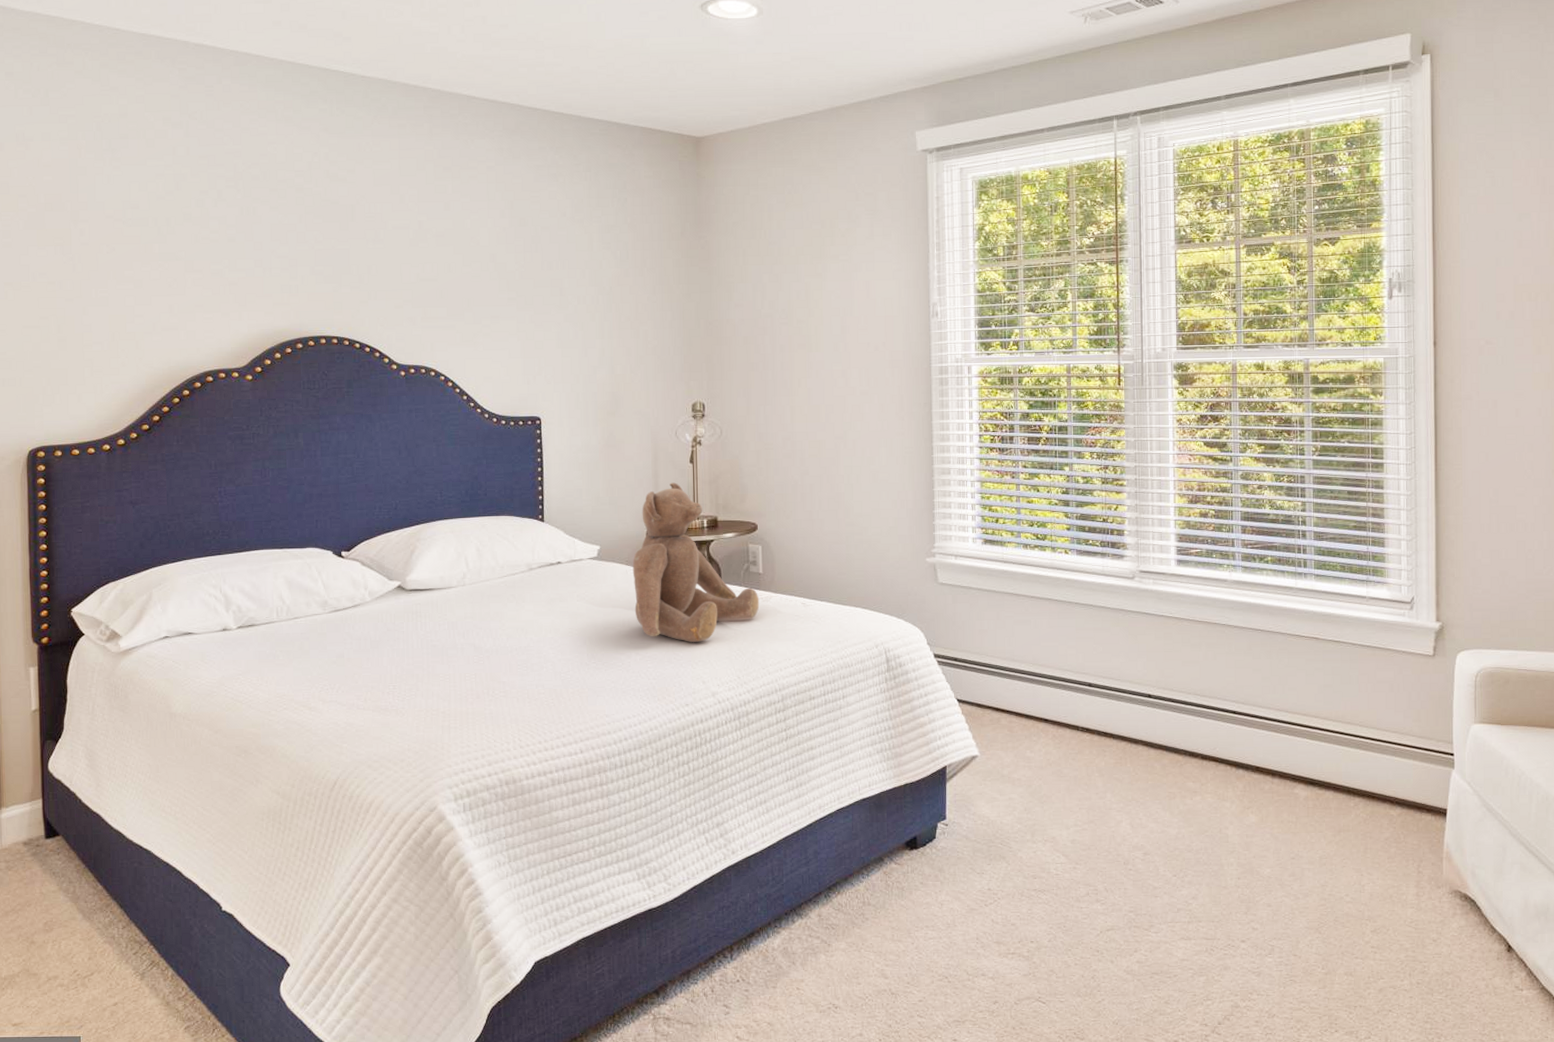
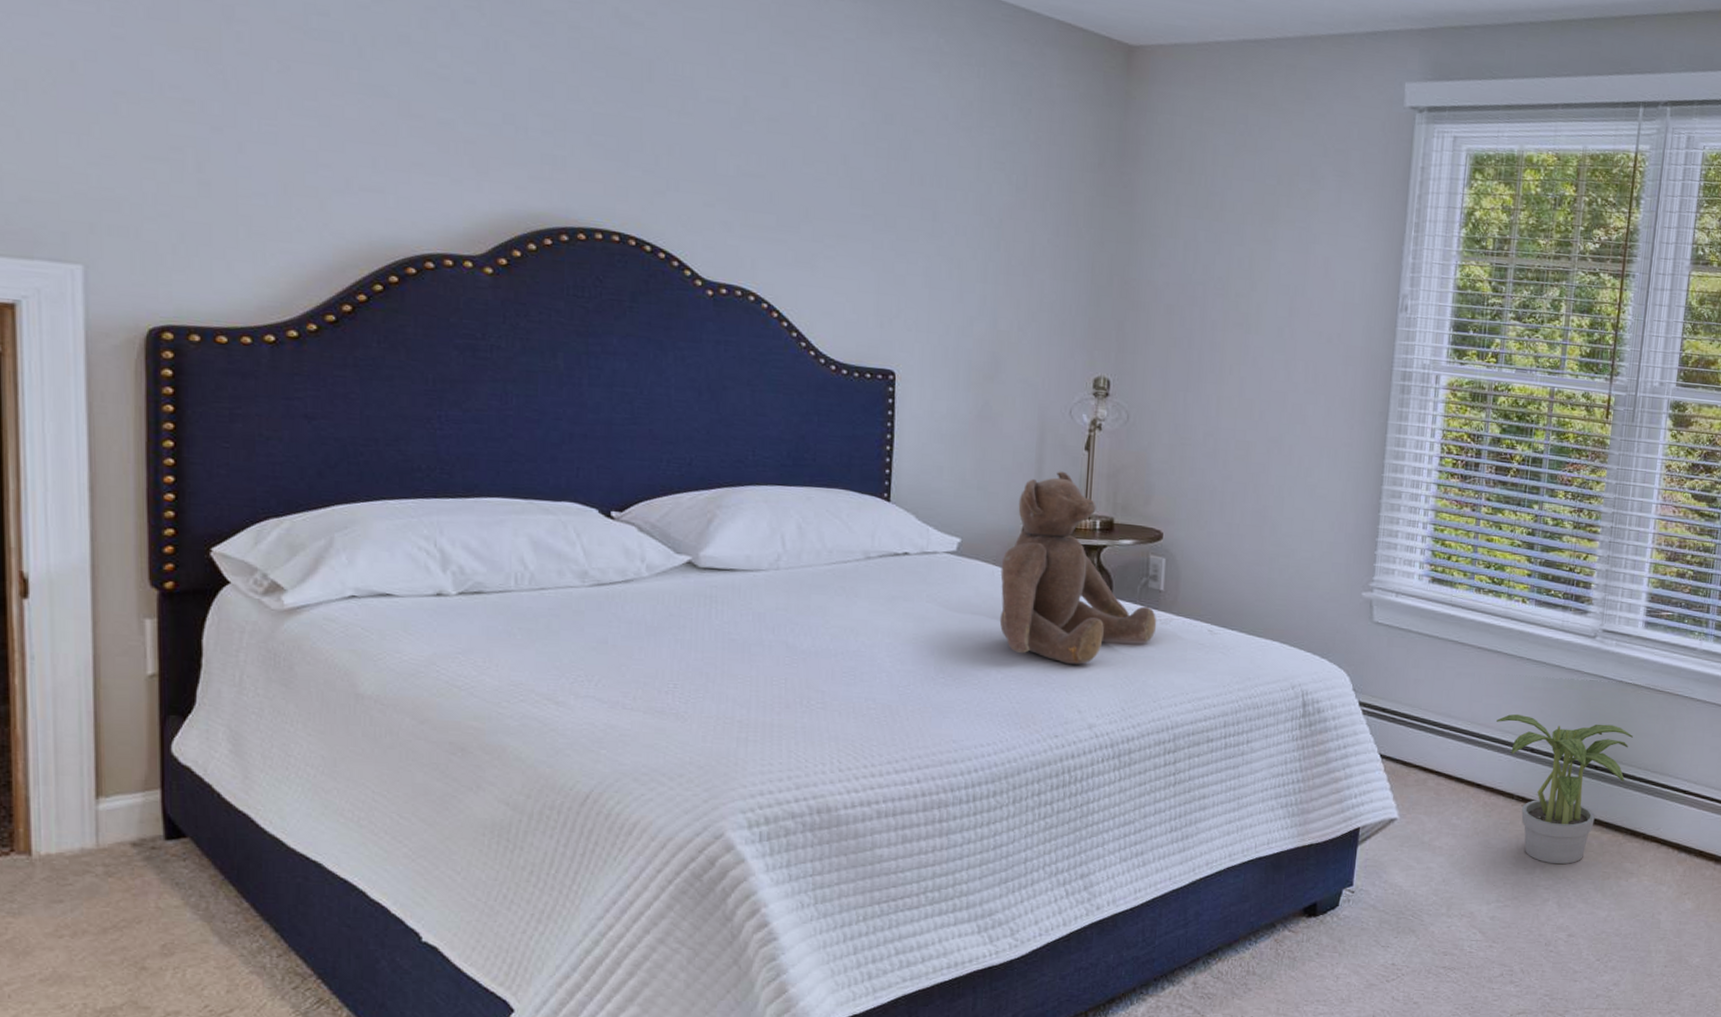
potted plant: none [1055,653,1180,788] -> present [1497,714,1633,865]

